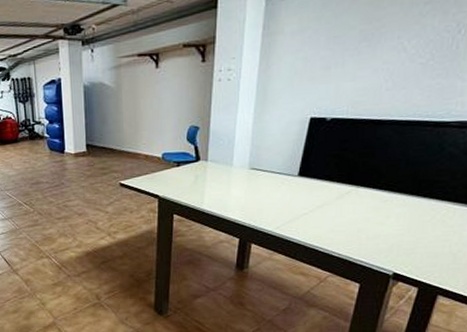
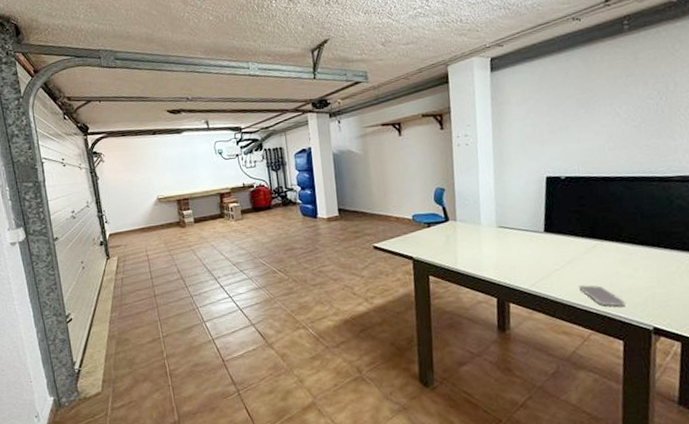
smartphone: none [325,230,370,252] -> present [579,285,626,307]

